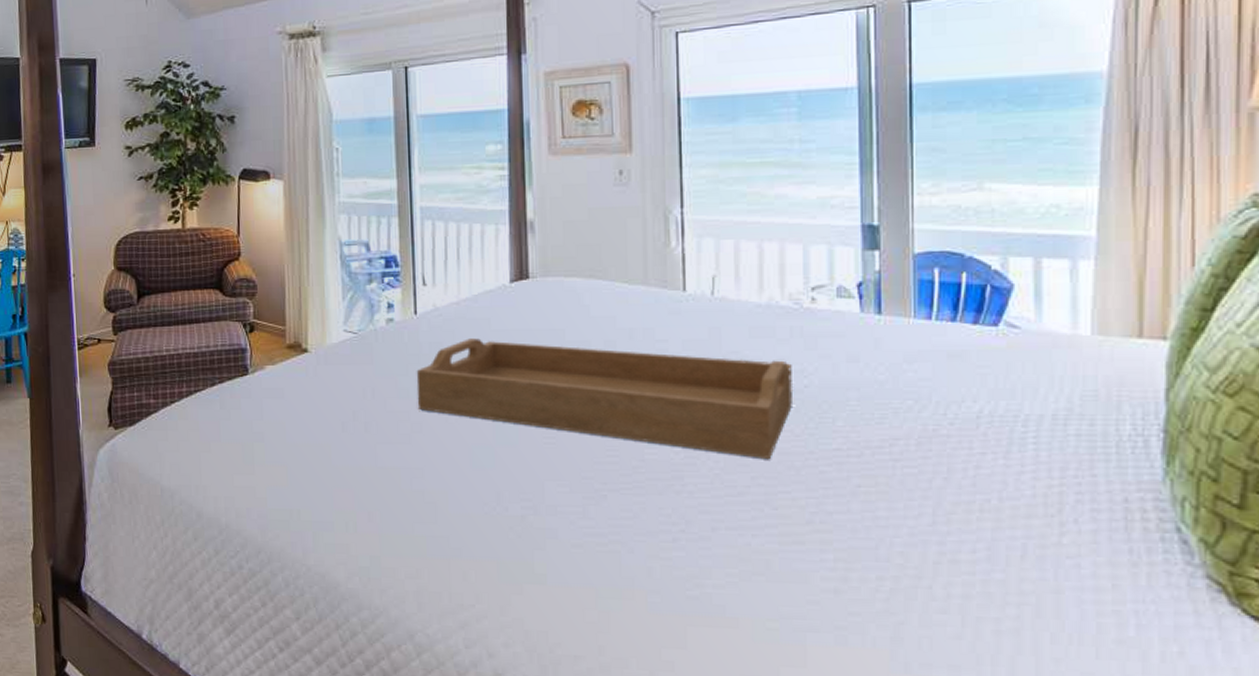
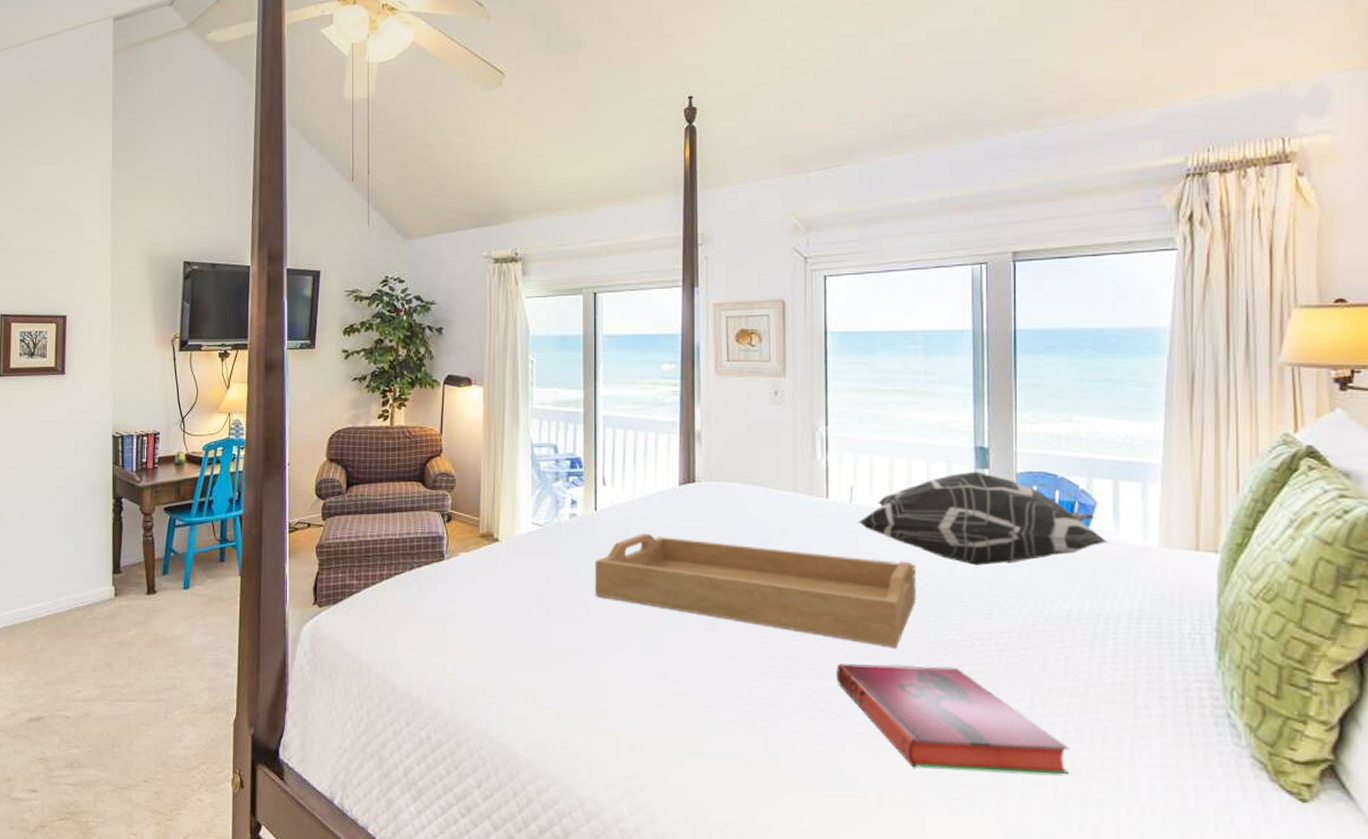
hardback book: none [699,479,980,601] -> present [836,664,1069,775]
decorative pillow: none [721,253,1029,363] -> present [858,471,1109,566]

